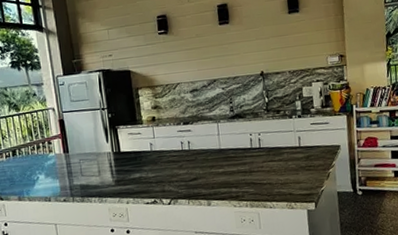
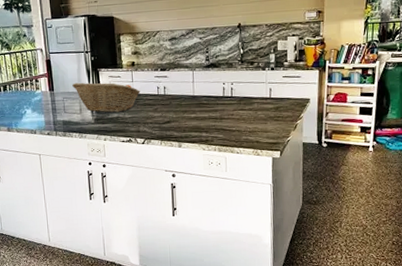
fruit basket: none [89,139,164,173] -> present [72,81,141,113]

